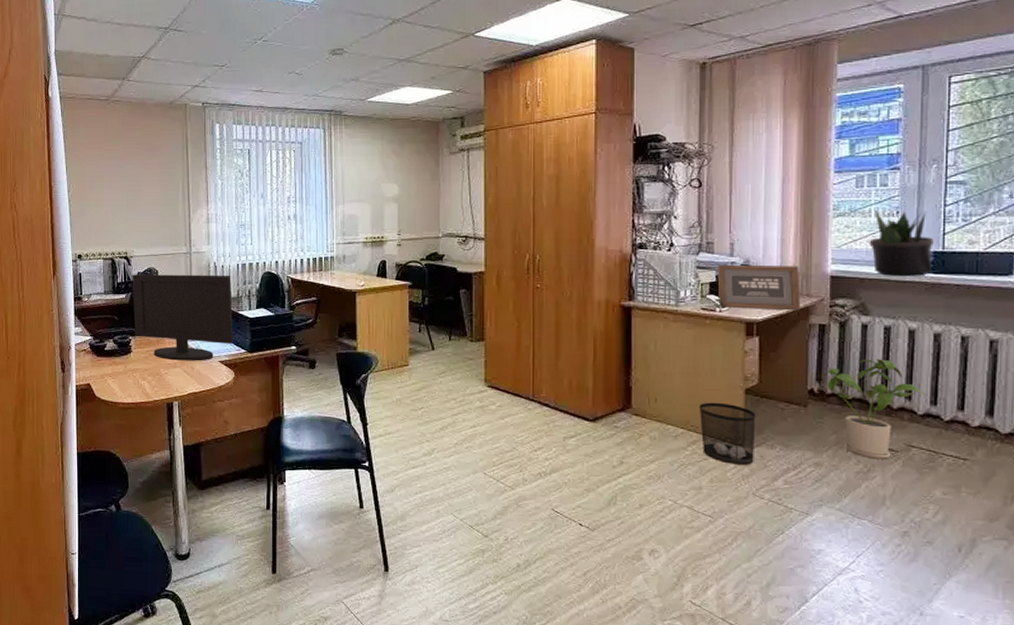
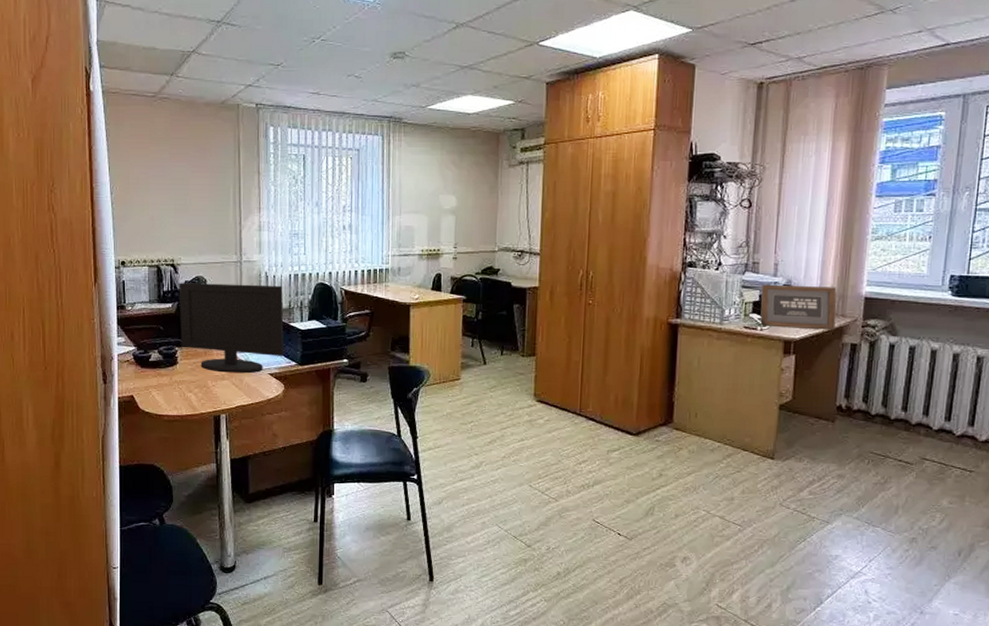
waste bin: present [698,402,756,465] -> none [735,417,788,477]
house plant: present [827,358,927,460] -> none [854,377,942,472]
planter: present [869,211,934,276] -> none [902,235,960,299]

